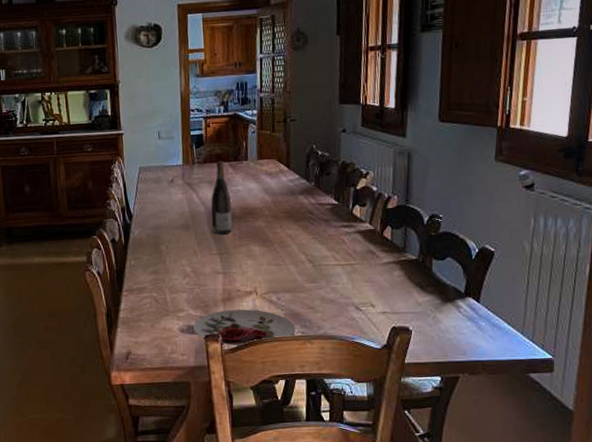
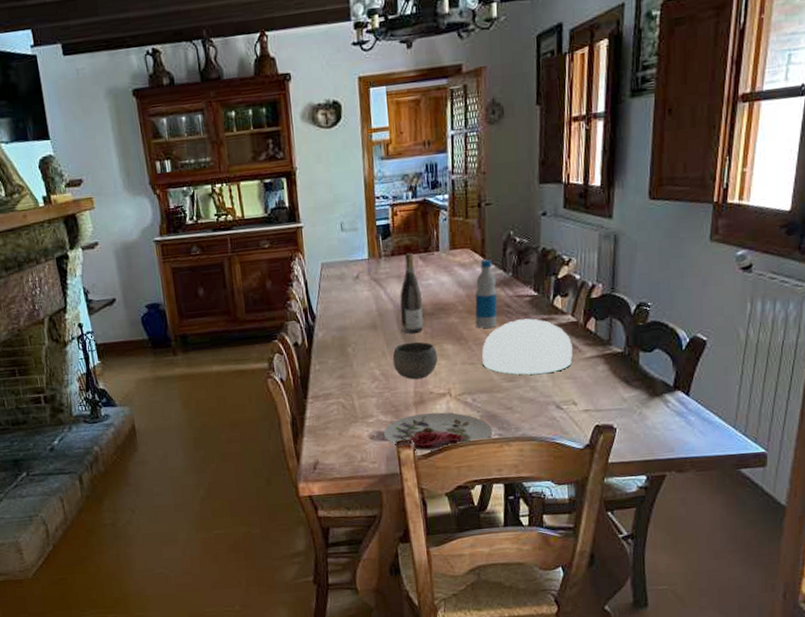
bowl: none [203,242,245,278] -> present [392,341,438,380]
bottle: none [280,169,301,232] -> present [475,259,498,329]
plate: none [286,225,371,277] -> present [482,318,573,375]

